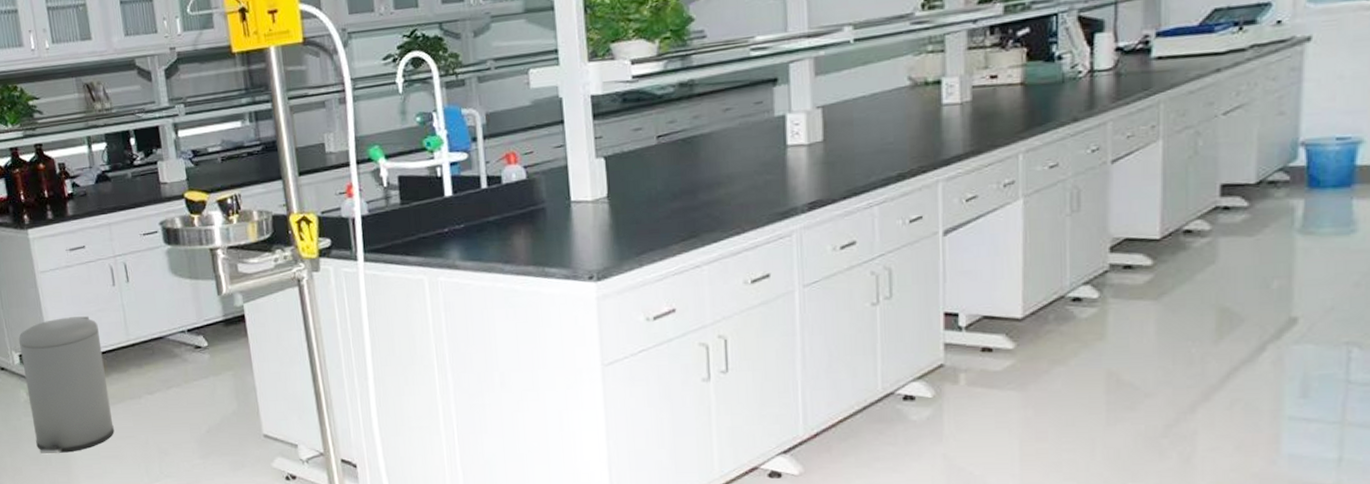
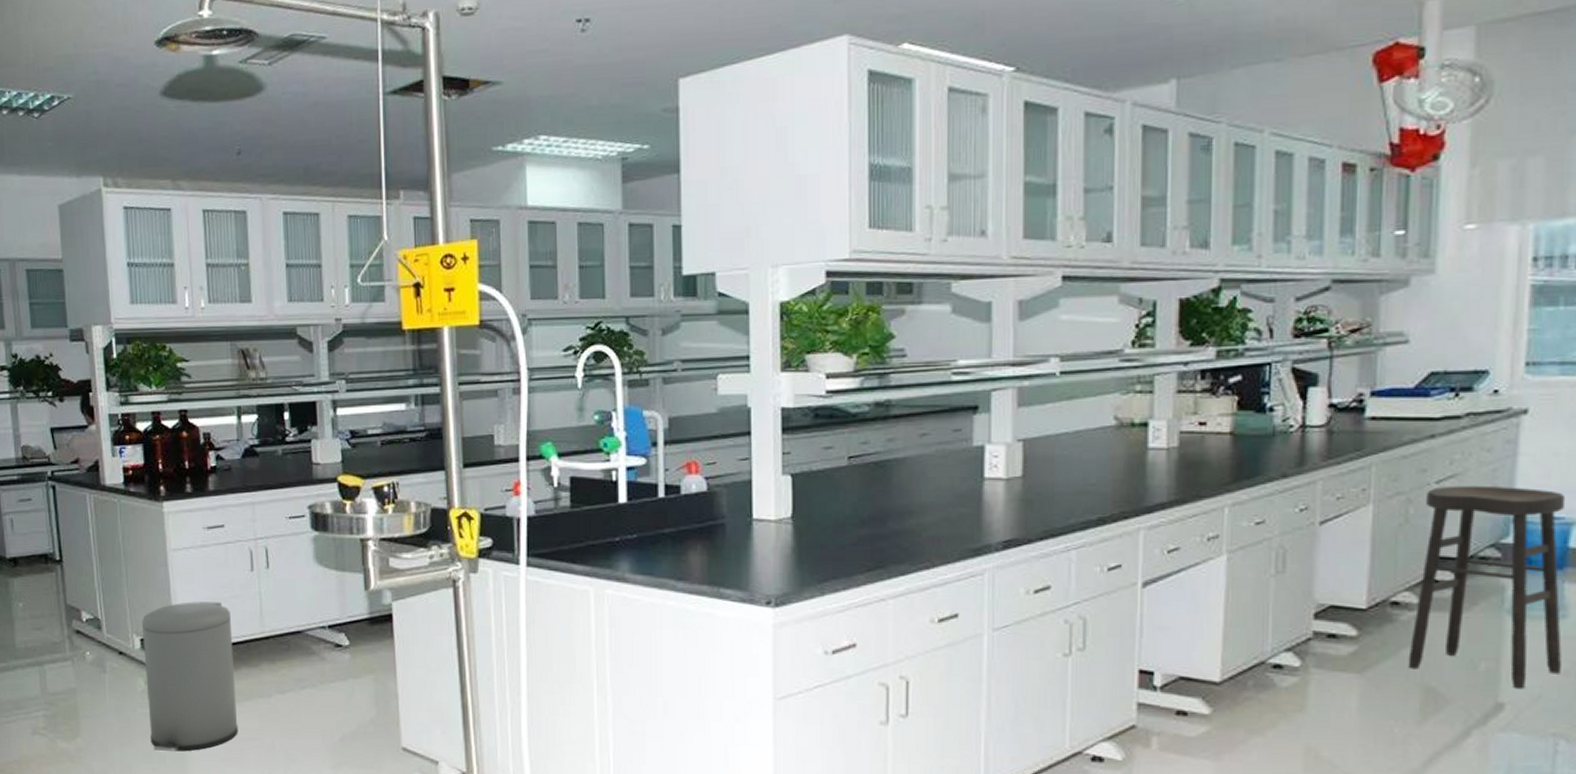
stool: none [1202,112,1352,302] -> present [1408,485,1566,688]

